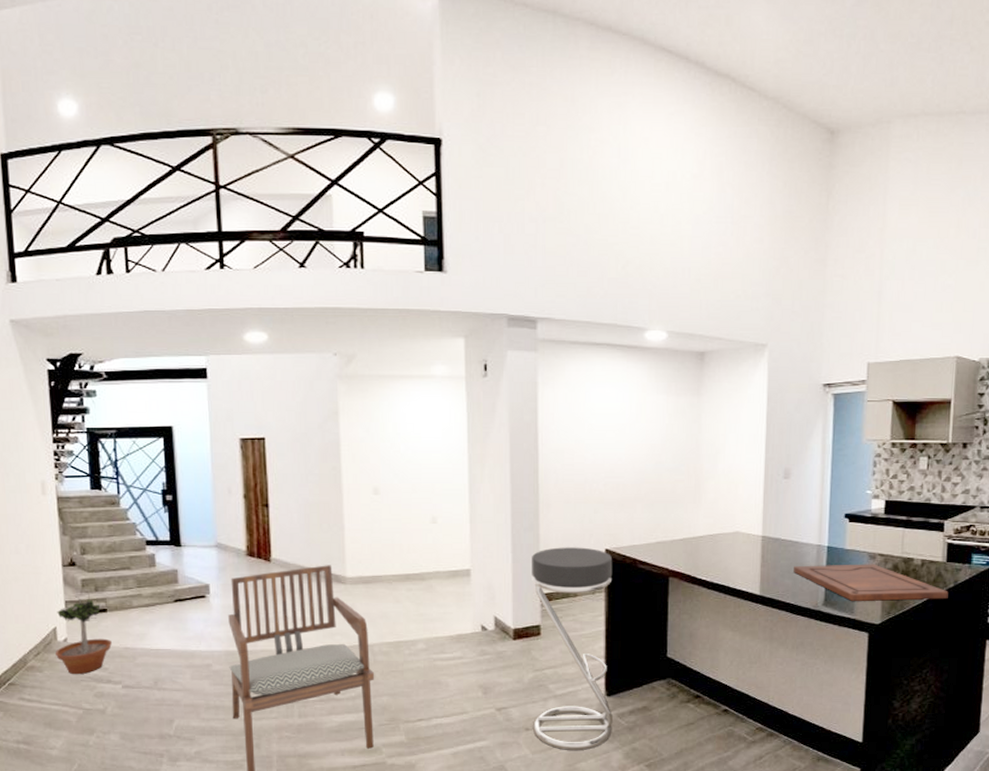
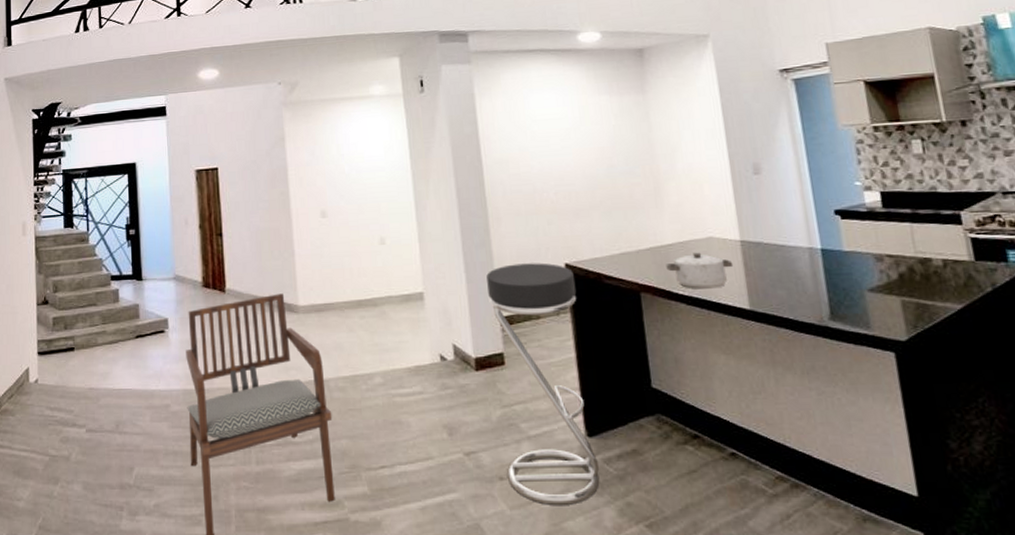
potted tree: present [56,590,112,674] -> none [27,329,78,417]
cooking pot: none [695,544,753,576] -> present [666,252,734,289]
cutting board: present [794,564,949,601] -> none [785,267,989,313]

